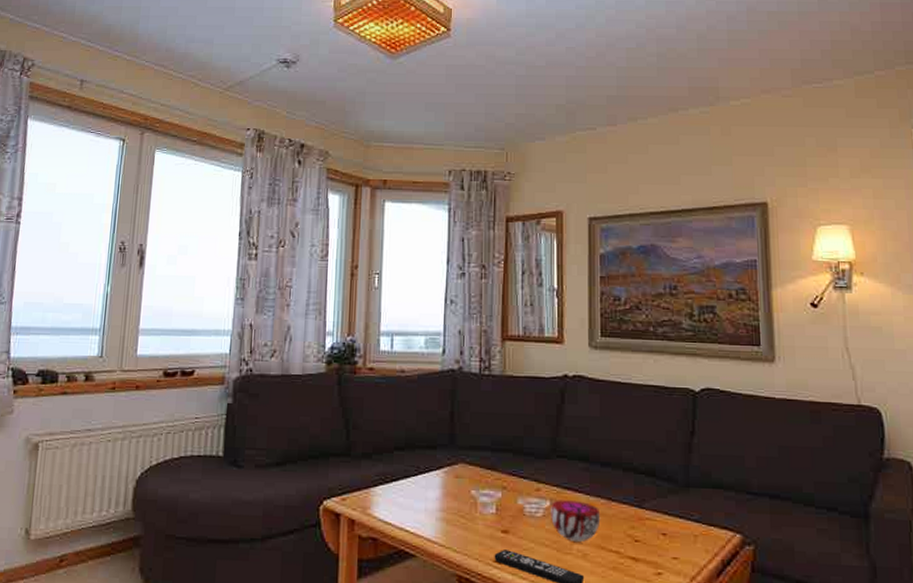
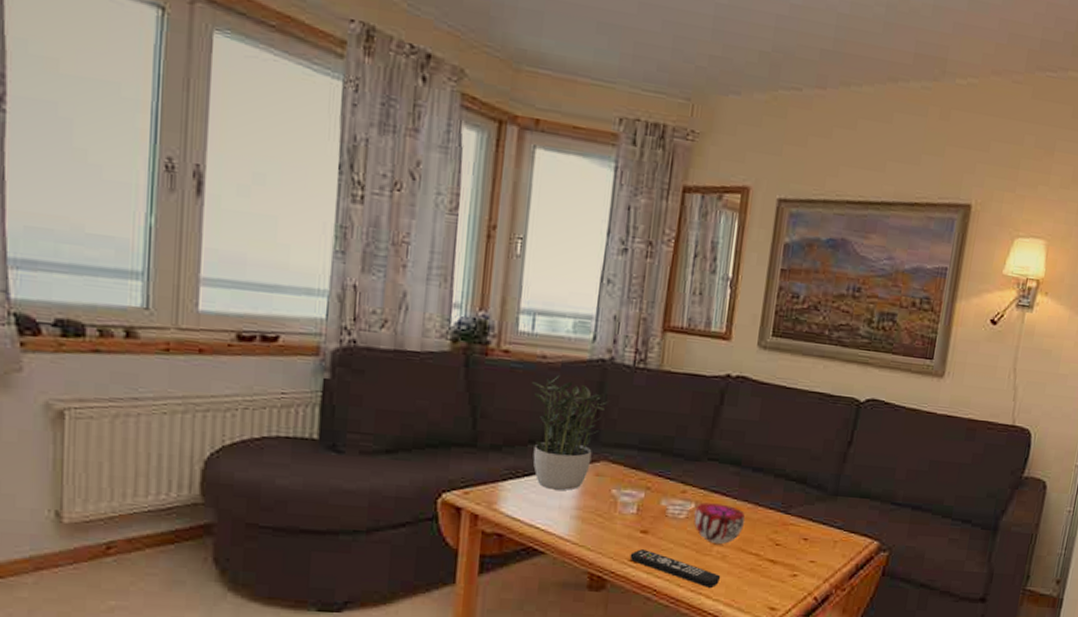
potted plant: none [393,387,461,493] -> present [531,375,608,490]

